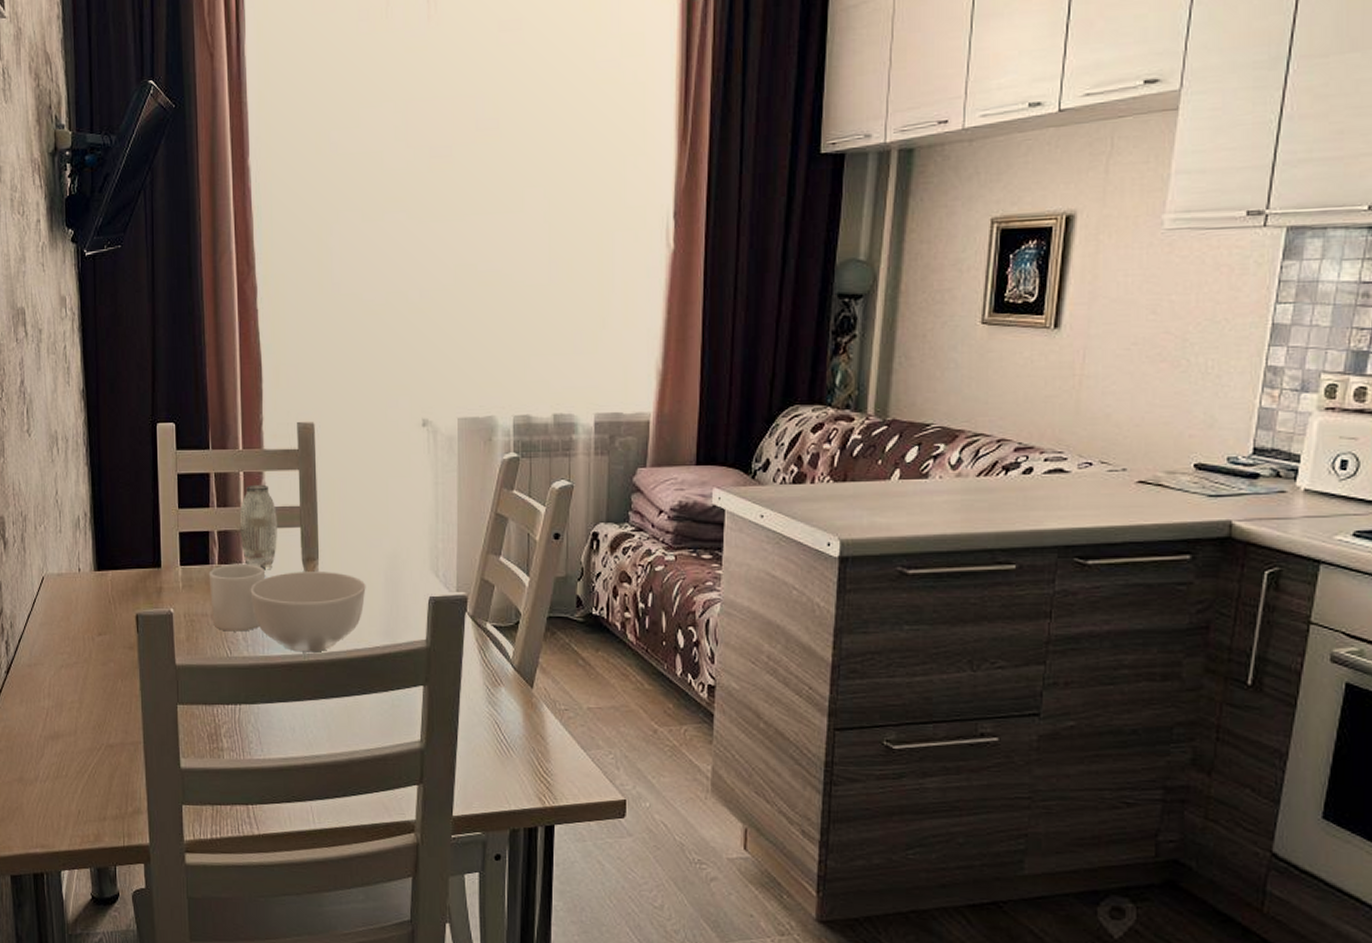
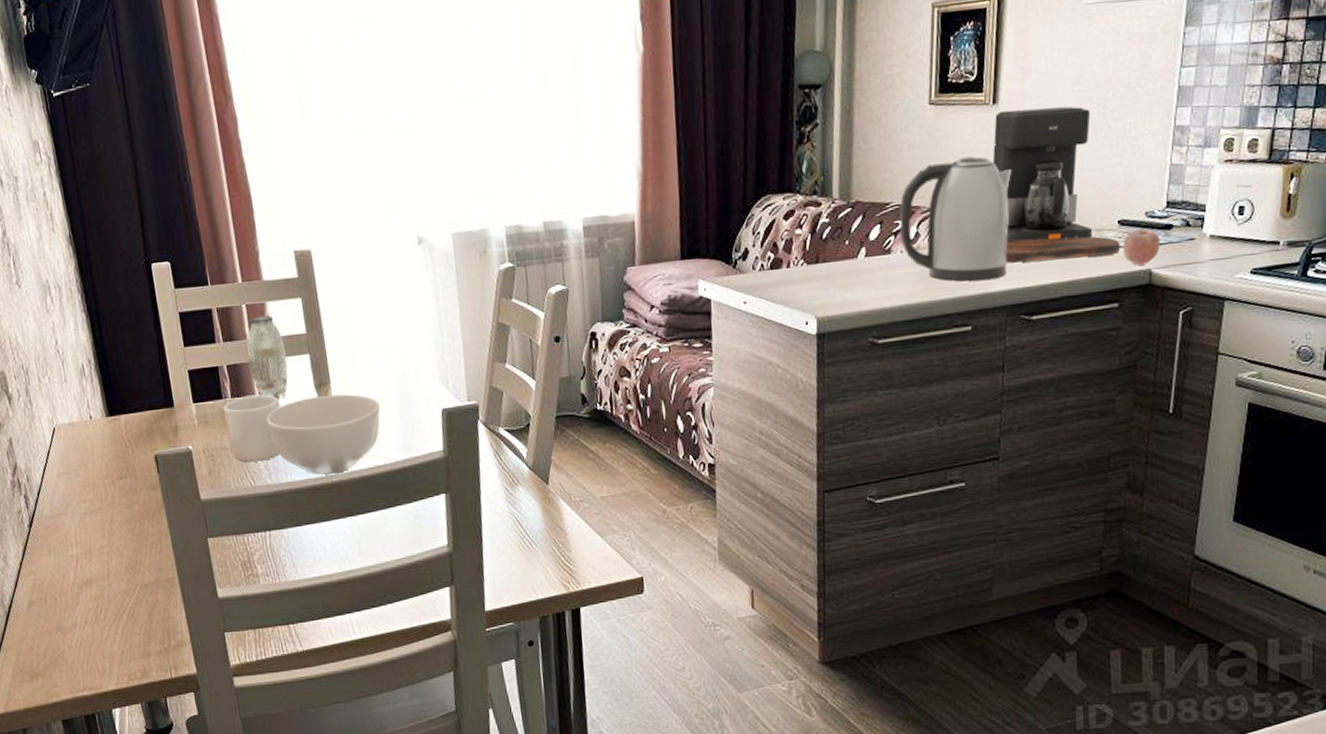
kettle: none [940,381,1071,516] -> present [899,156,1011,282]
coffee maker: none [1052,335,1167,481] -> present [993,106,1093,241]
cutting board: none [1060,474,1195,501] -> present [1005,236,1120,263]
fruit: none [1199,475,1243,515] -> present [1123,229,1160,265]

